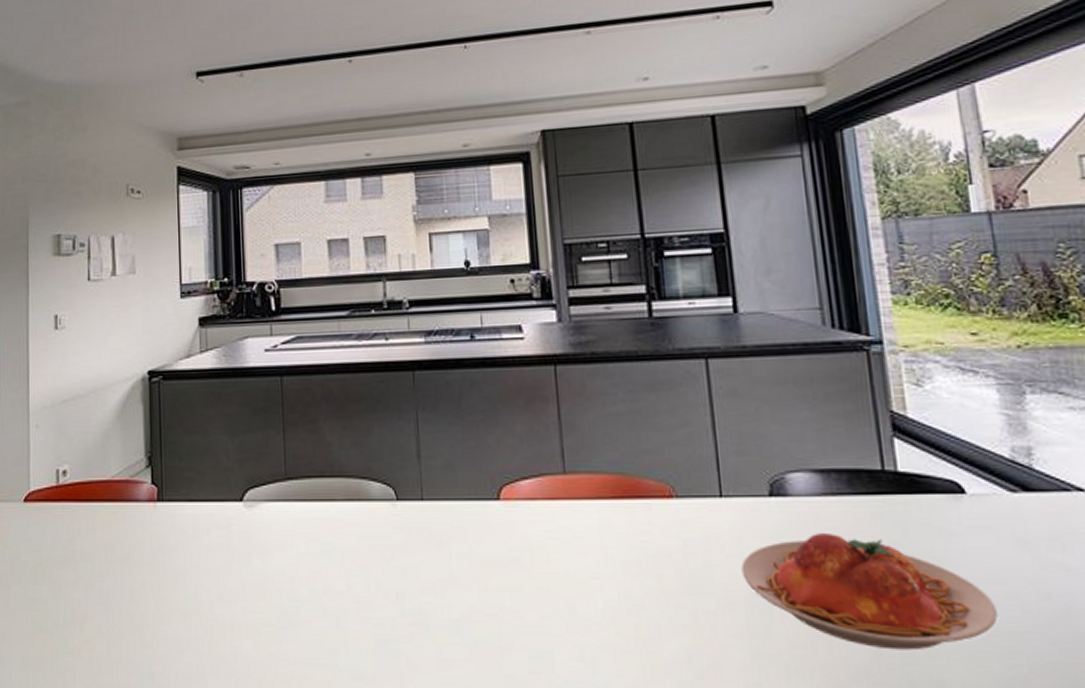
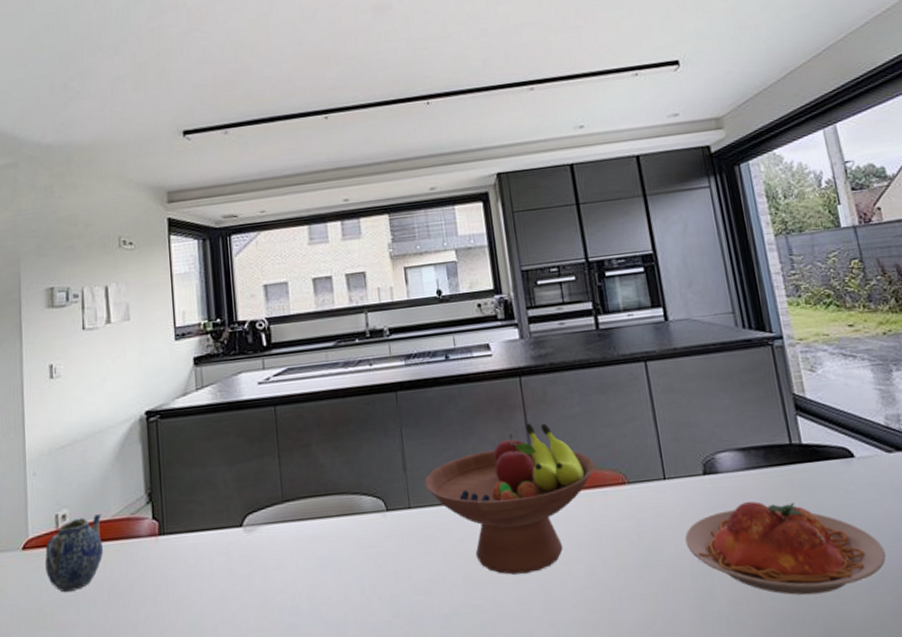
teapot: none [44,472,103,550] -> present [44,513,104,593]
fruit bowl: none [440,419,638,585] -> present [424,423,595,575]

